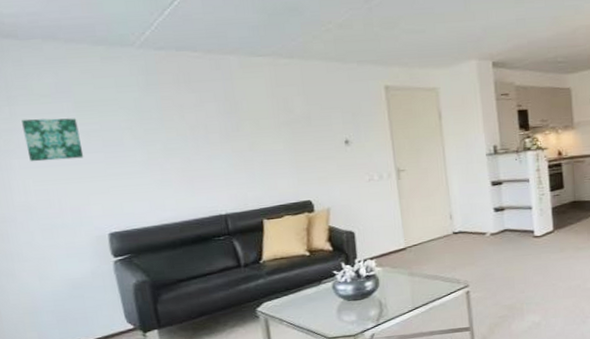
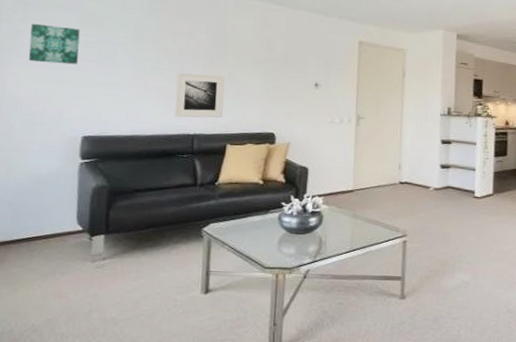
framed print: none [193,147,252,199] -> present [174,72,225,118]

